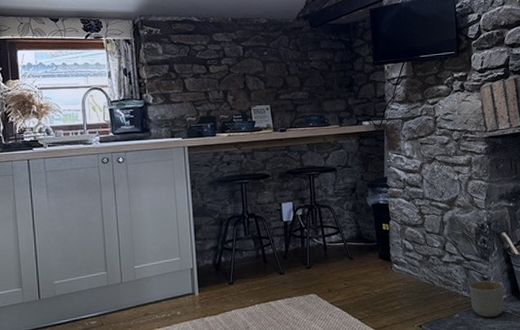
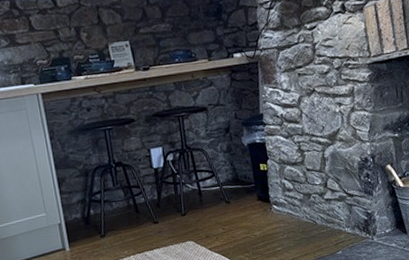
planter: present [469,280,505,318] -> none [352,215,389,253]

